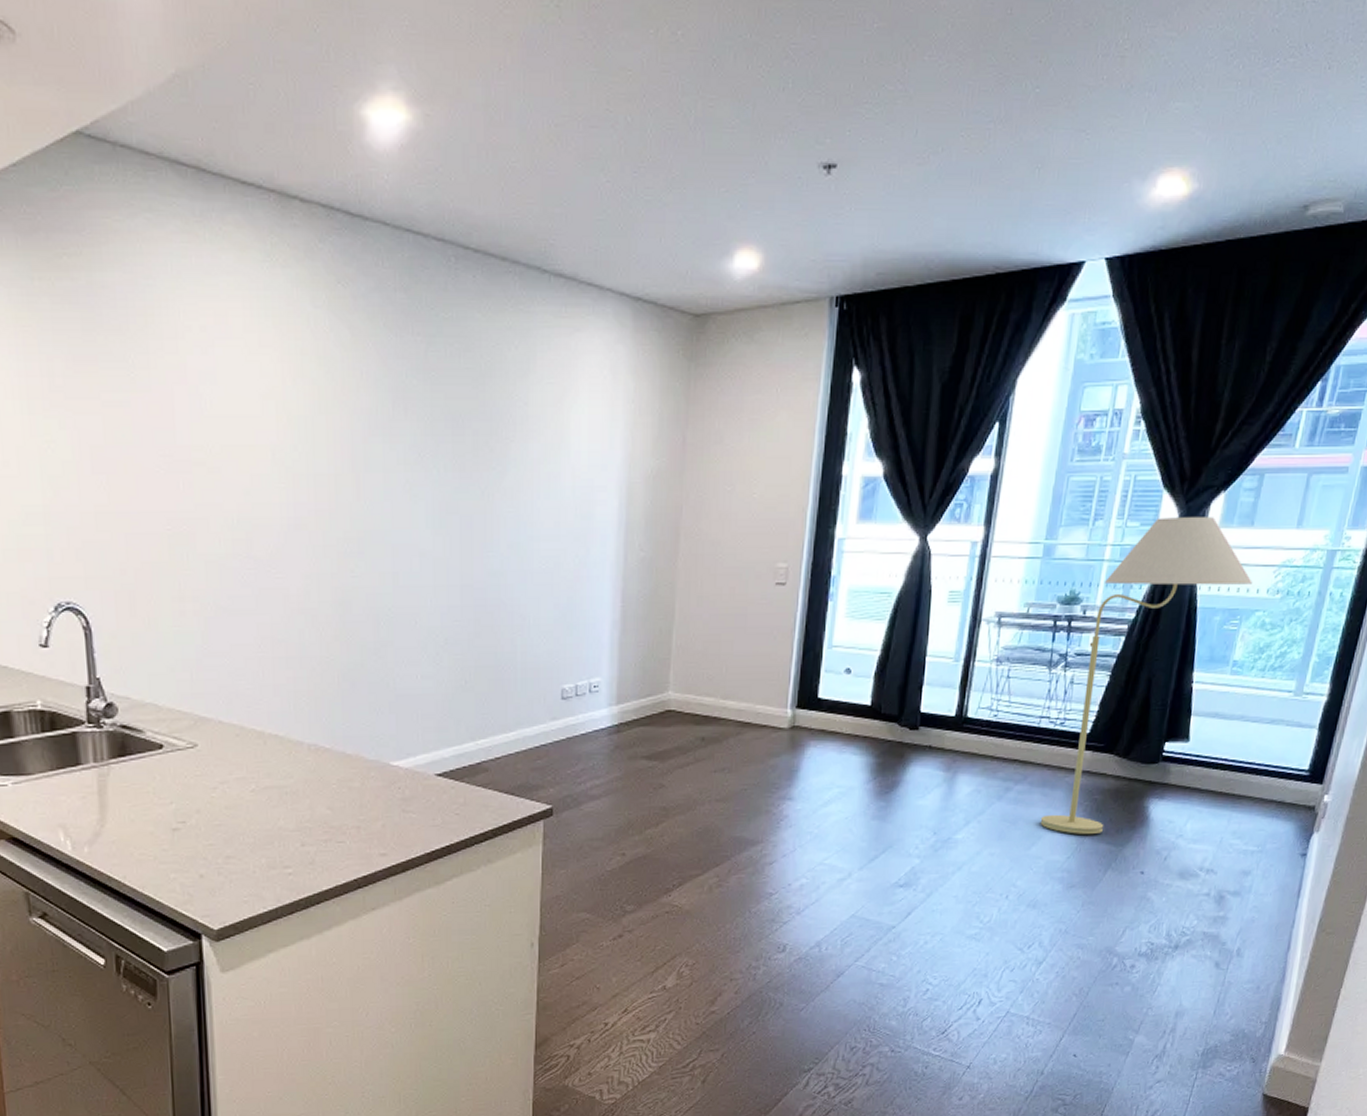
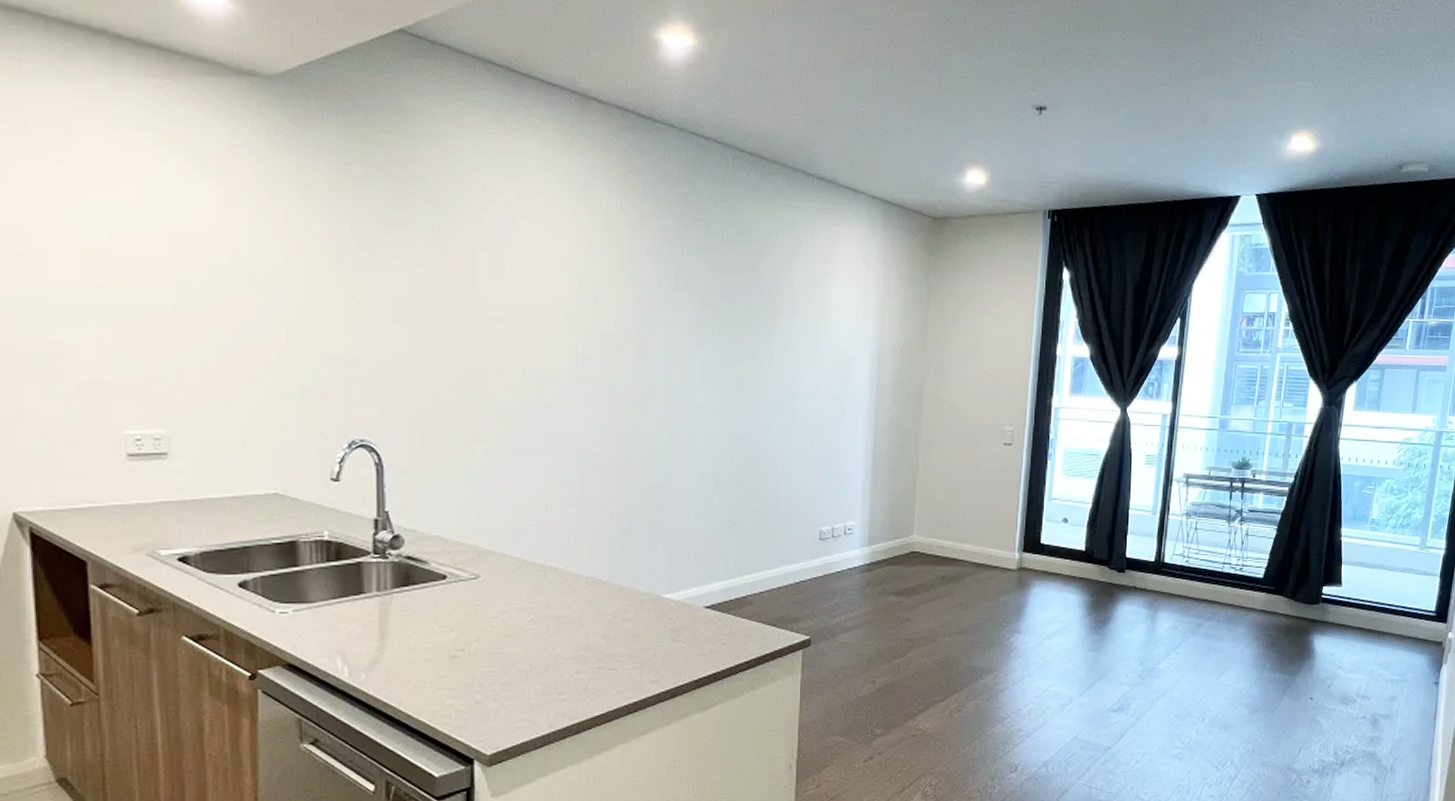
floor lamp: present [1040,517,1252,834] -> none [1227,400,1381,665]

